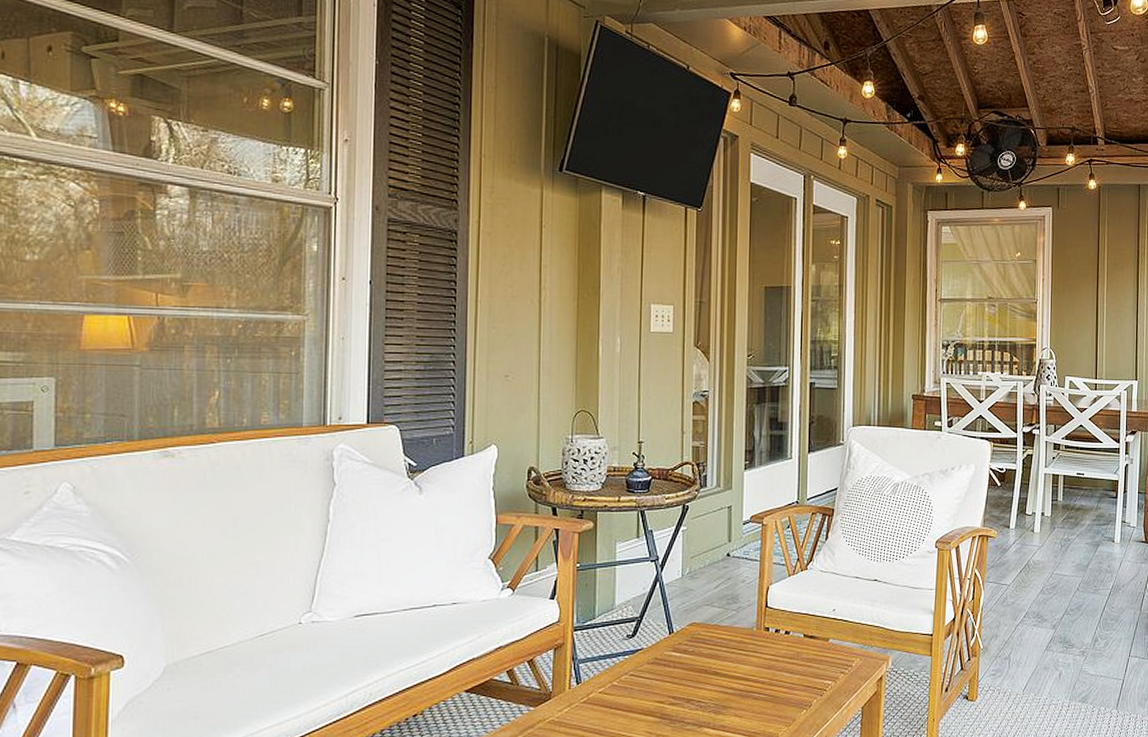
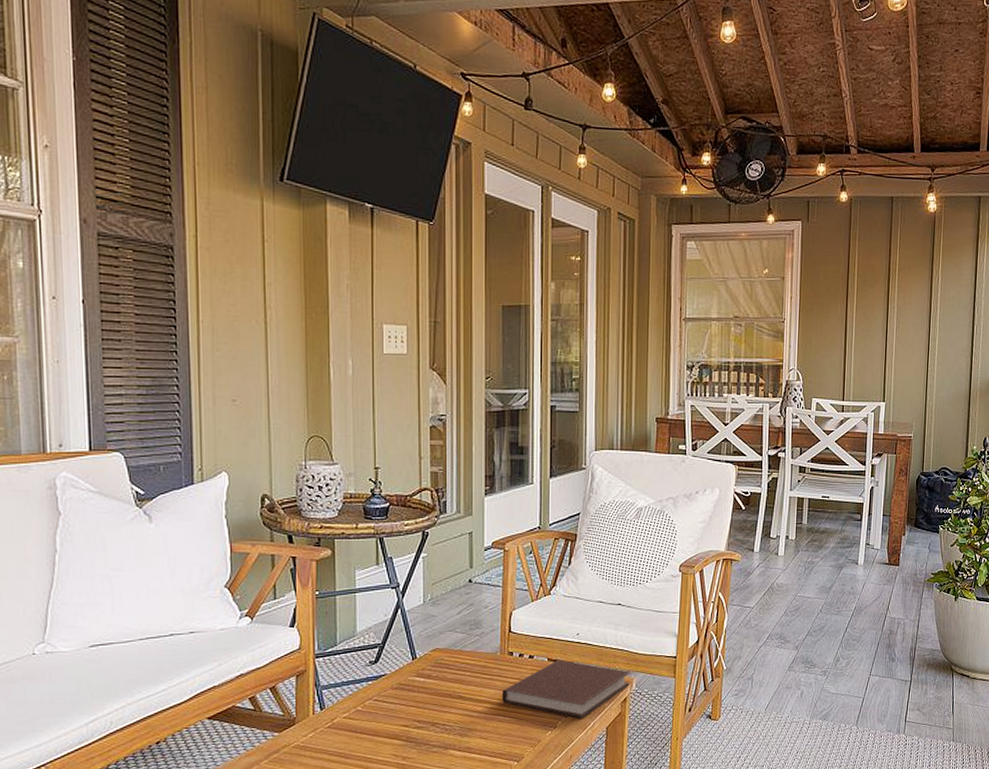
notebook: none [757,636,886,697] -> present [501,660,630,718]

